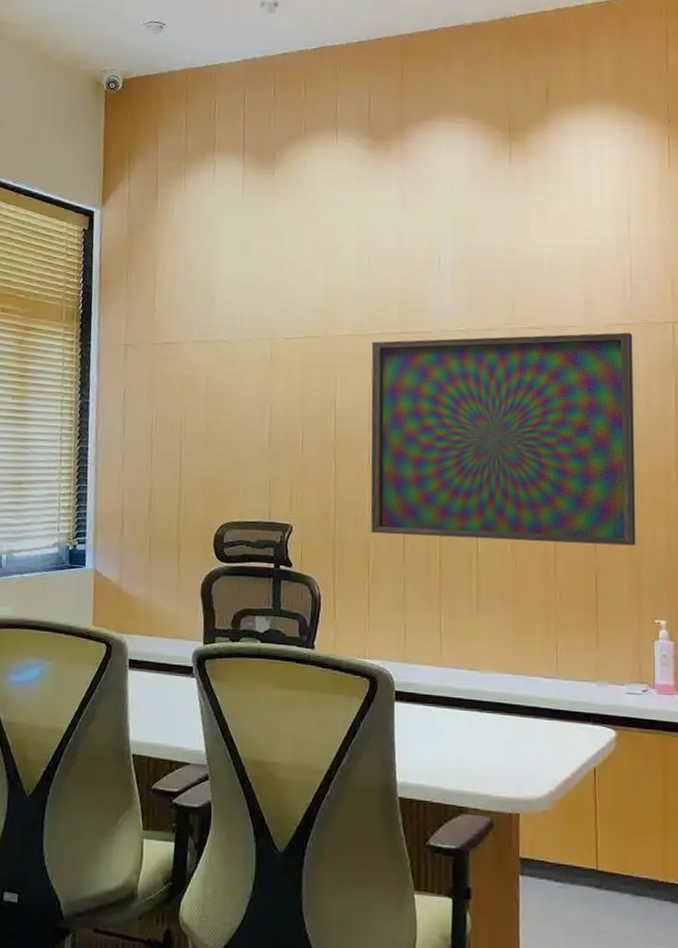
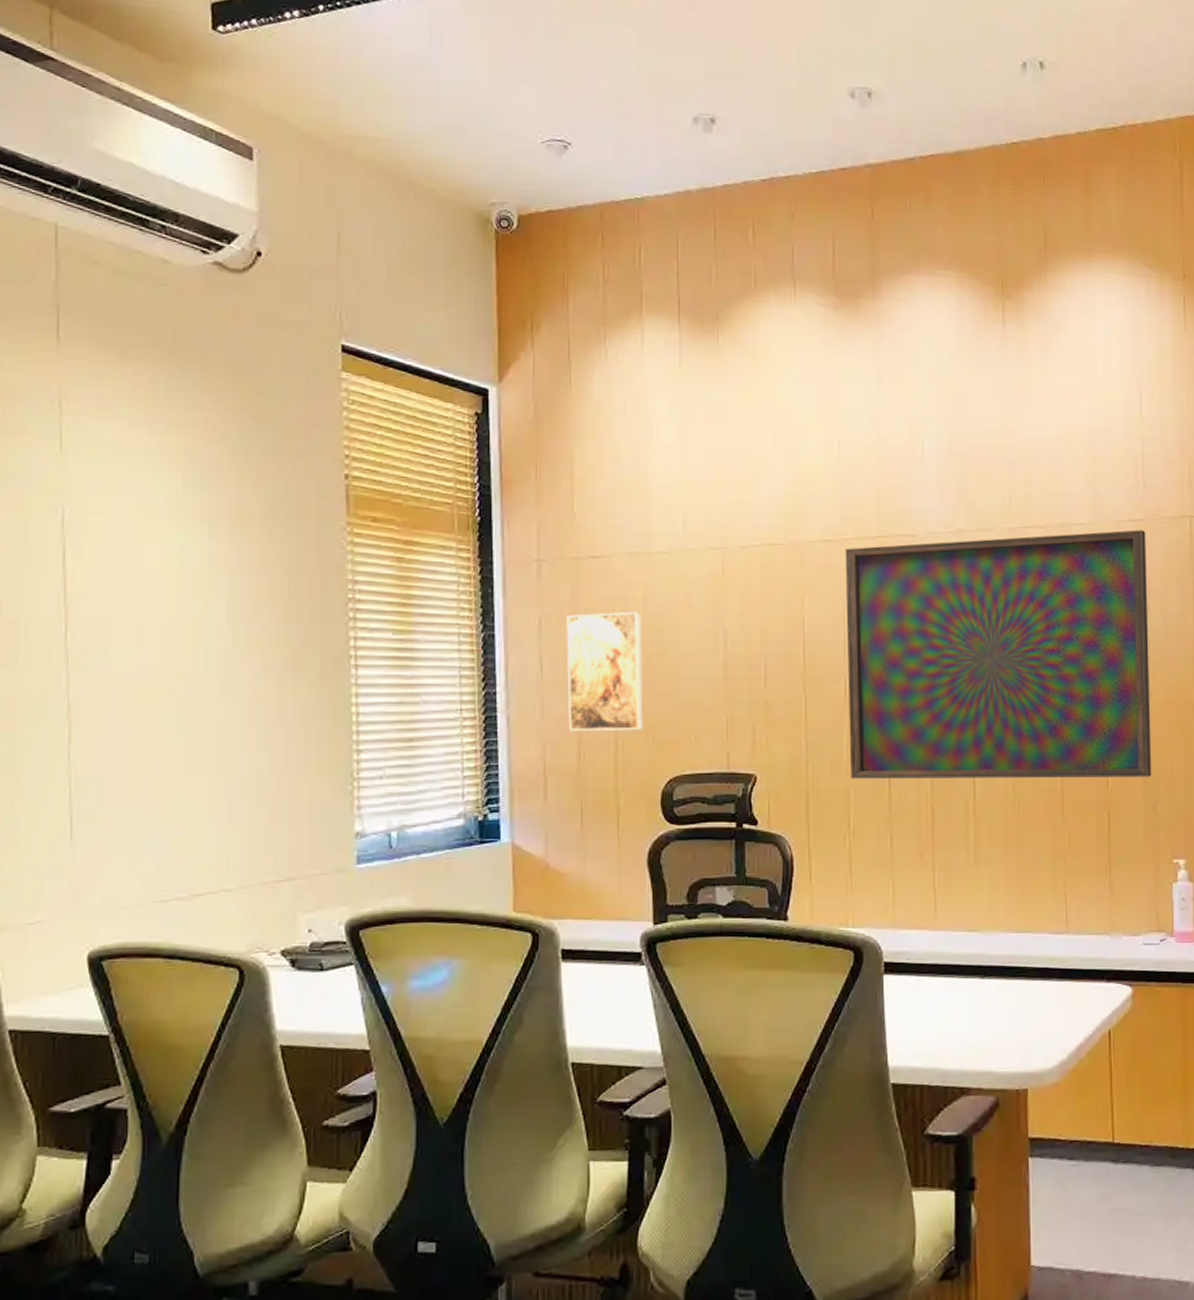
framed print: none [143,387,204,484] -> present [566,611,643,732]

